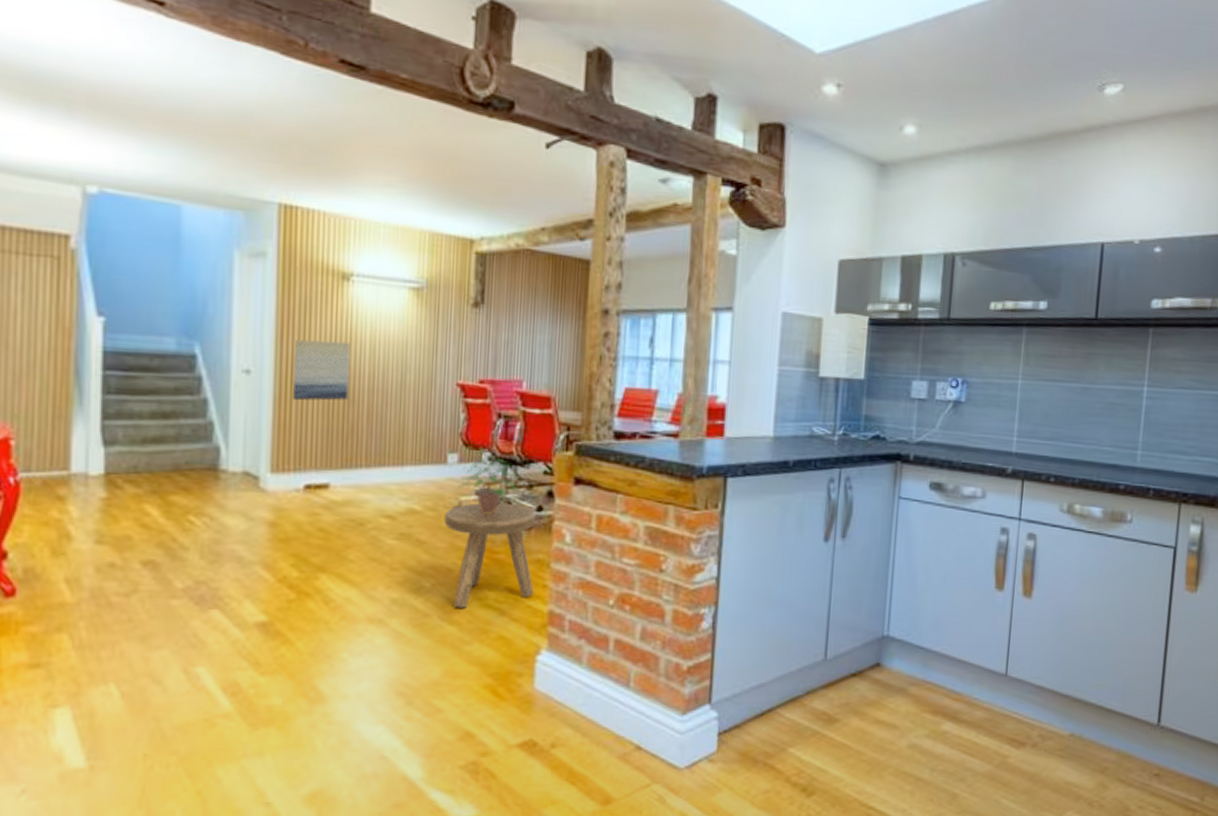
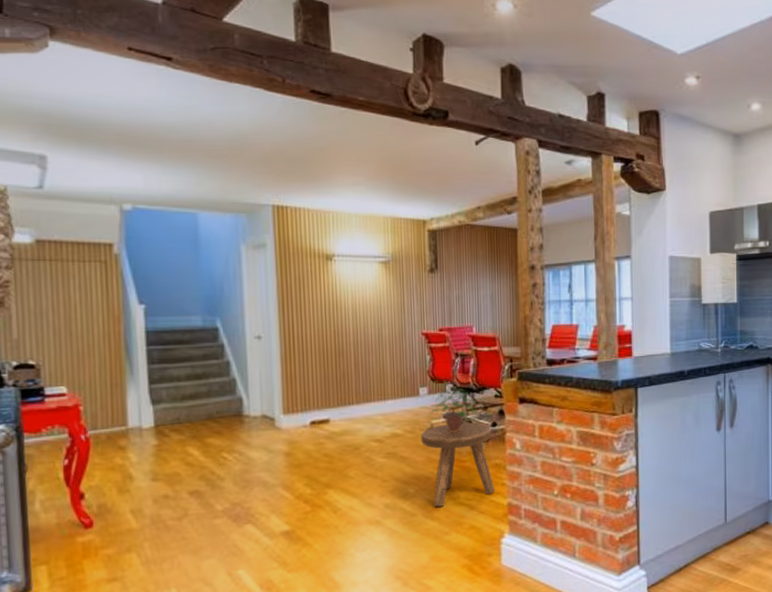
wall art: present [293,340,351,401] -> none [294,308,339,357]

